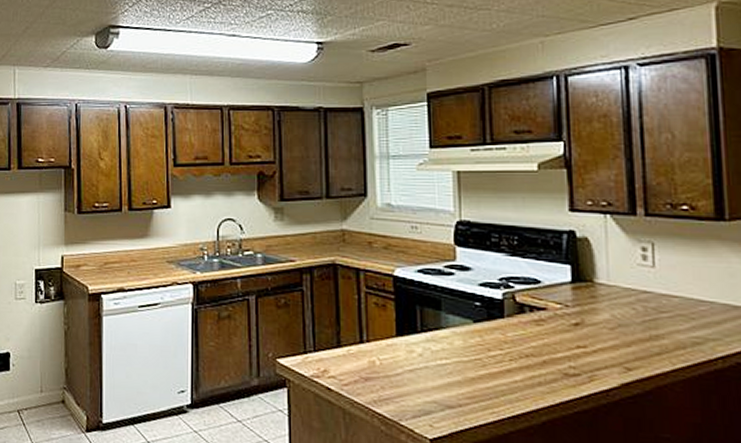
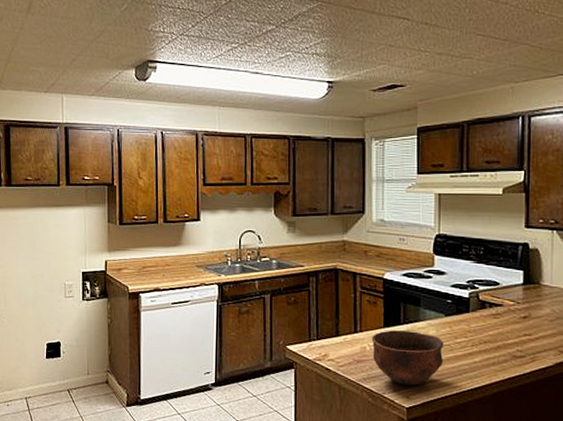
bowl: none [381,340,474,411] -> present [371,330,444,386]

